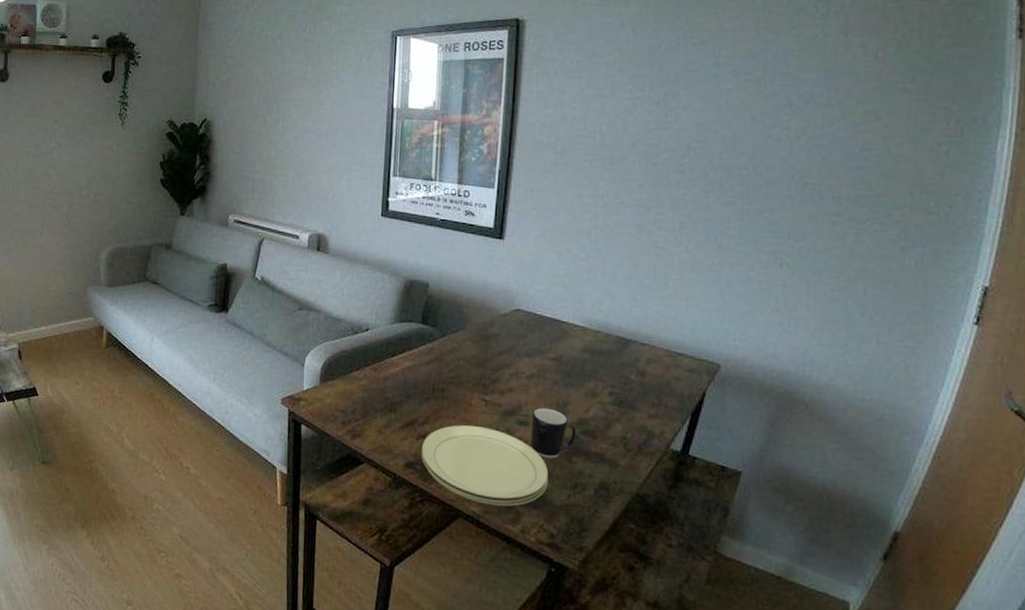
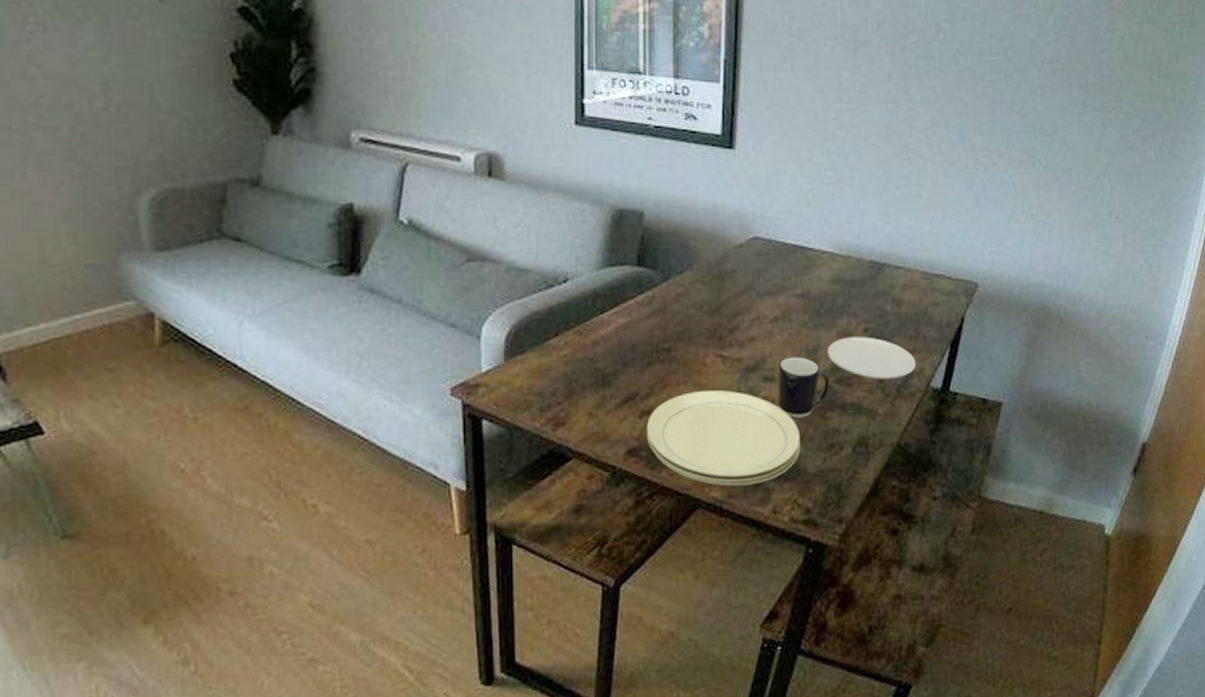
plate: none [575,397,657,438] -> present [827,336,916,380]

